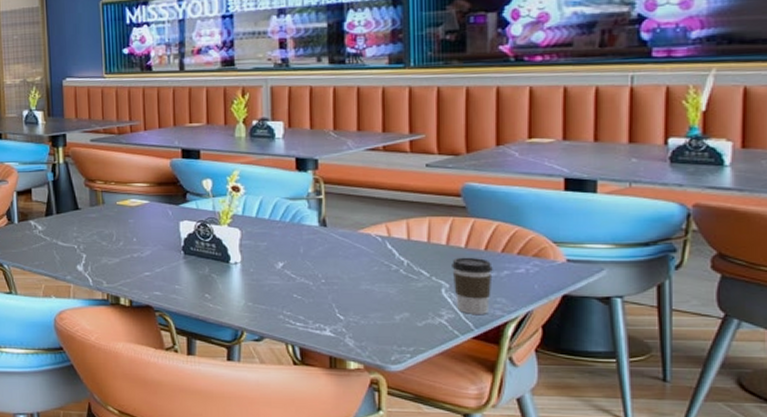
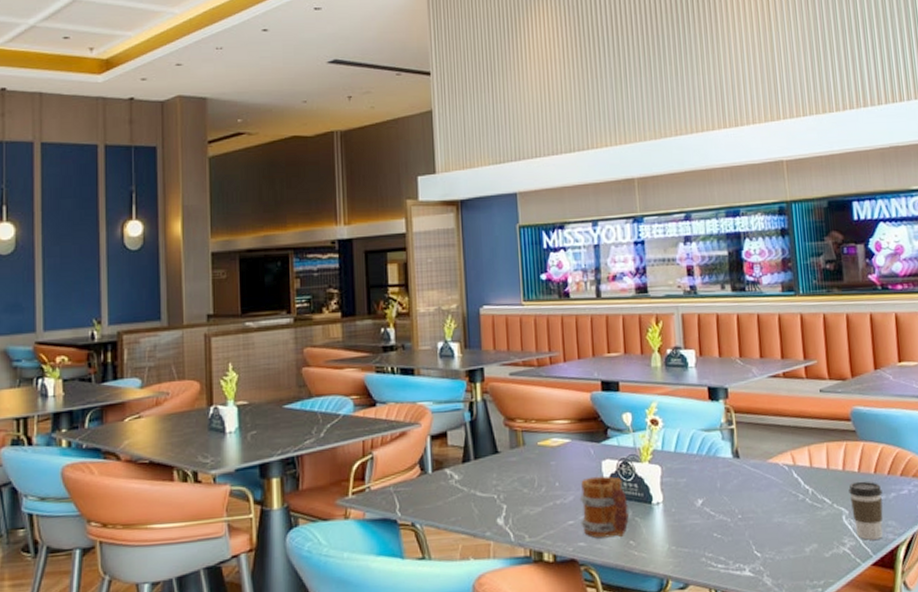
mug: none [156,235,205,290] -> present [579,475,629,538]

